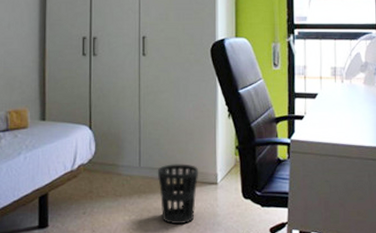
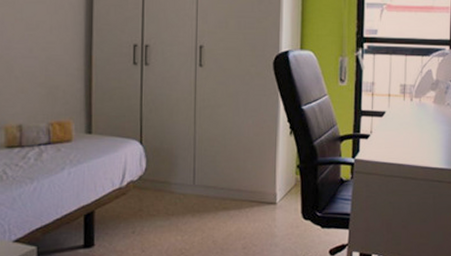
wastebasket: present [157,164,199,225] -> none [212,182,257,245]

